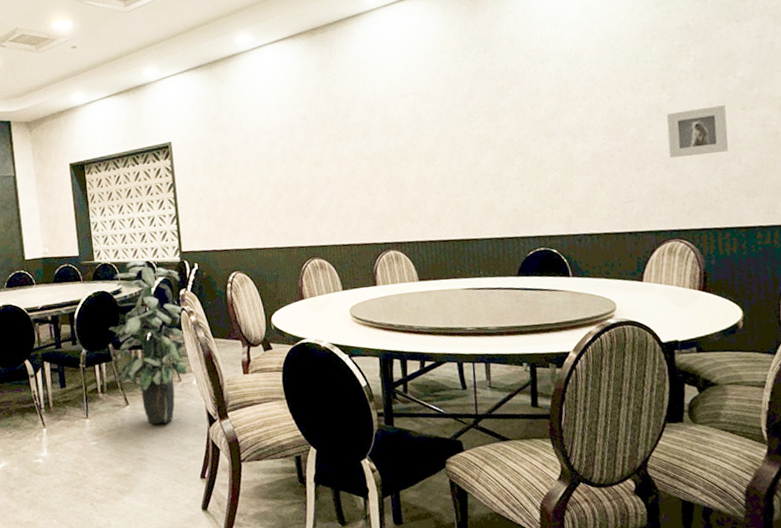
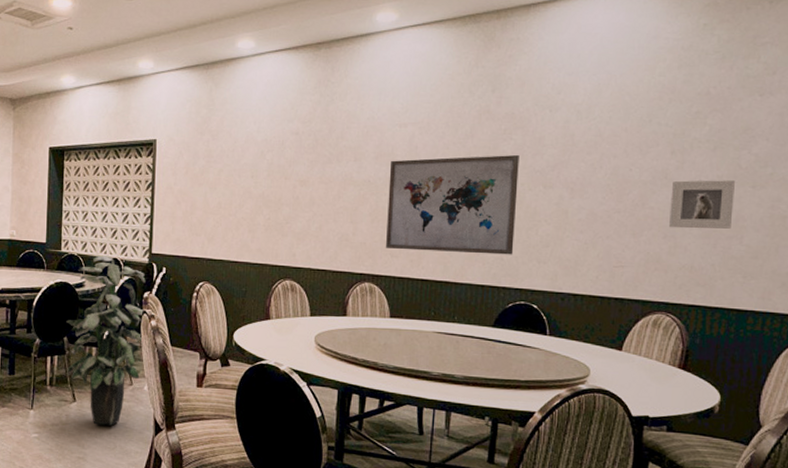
wall art: none [398,108,527,215] -> present [386,154,519,255]

